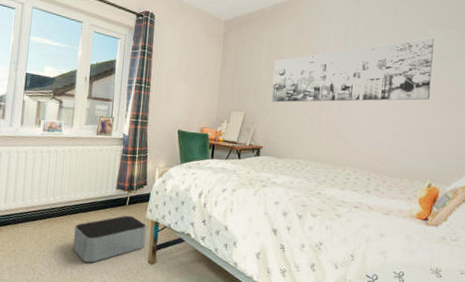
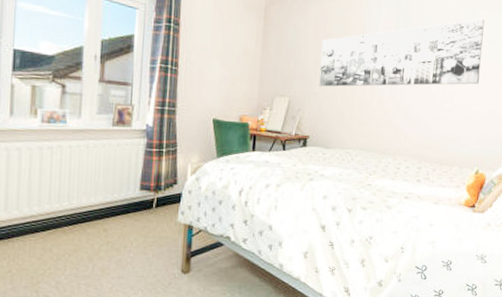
storage bin: present [73,215,147,263] -> none [87,220,179,278]

